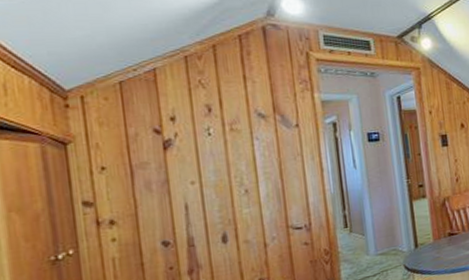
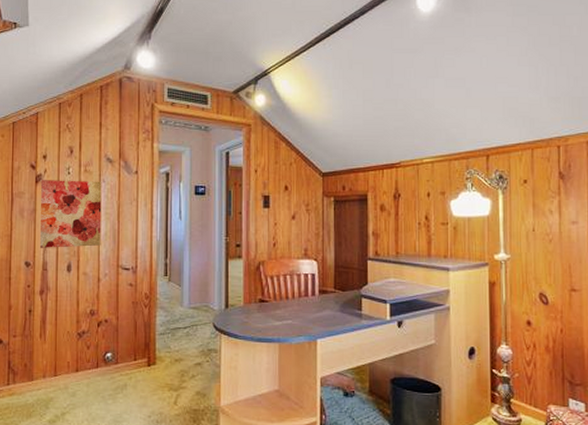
wall art: none [172,139,263,223] -> present [40,180,102,248]

